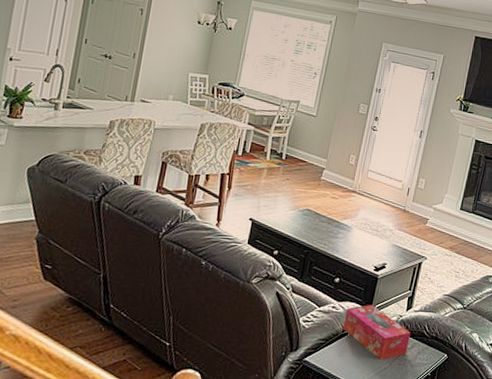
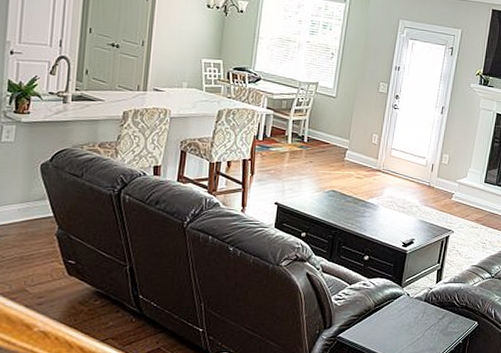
tissue box: present [343,304,410,361] -> none [374,279,441,332]

